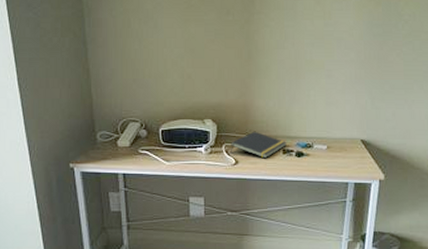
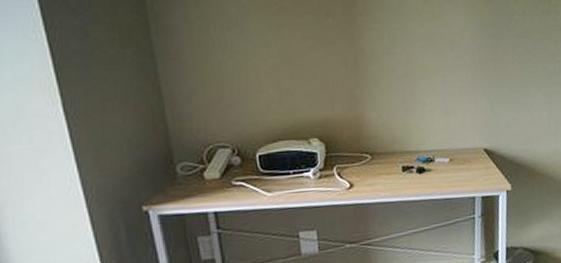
notepad: present [231,131,287,159] -> none [343,148,406,179]

